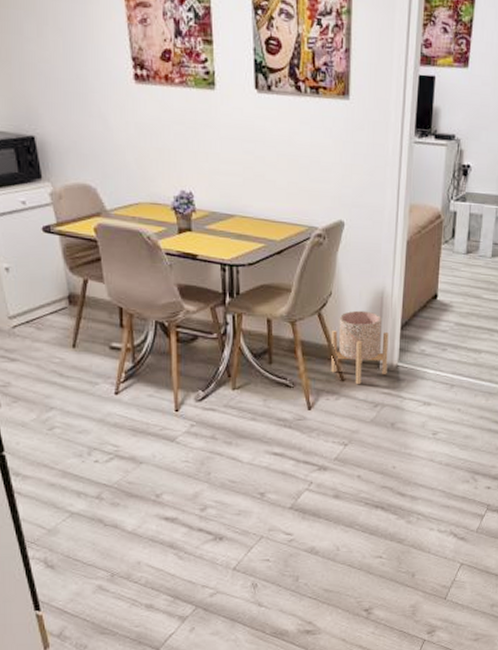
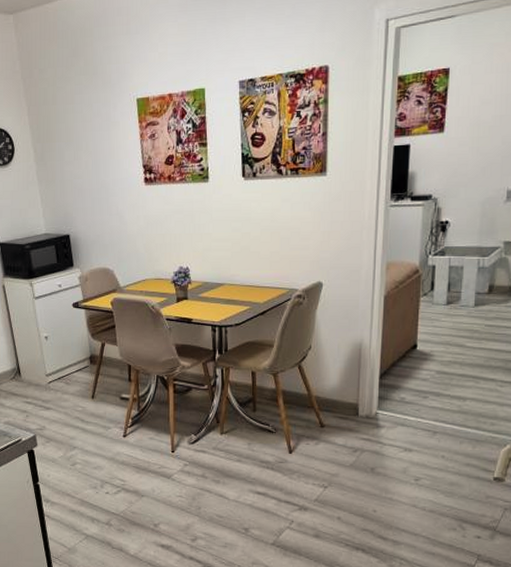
planter: present [331,310,389,385] -> none [311,362,367,431]

